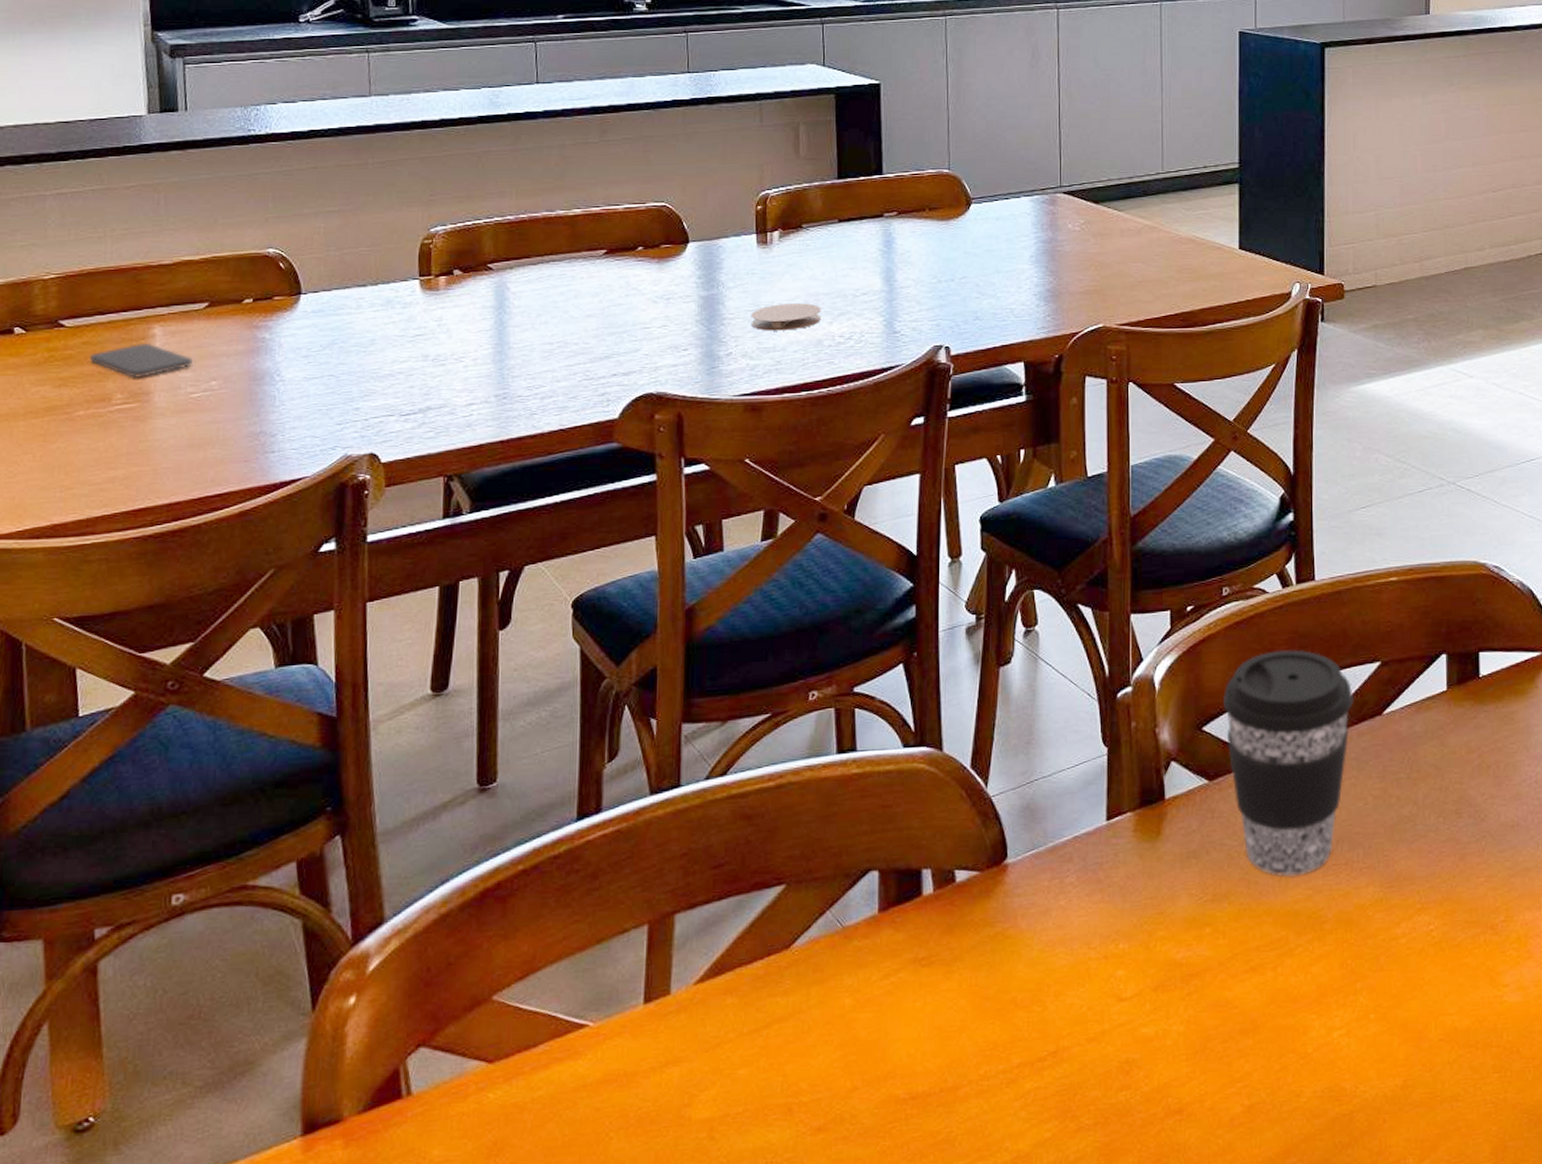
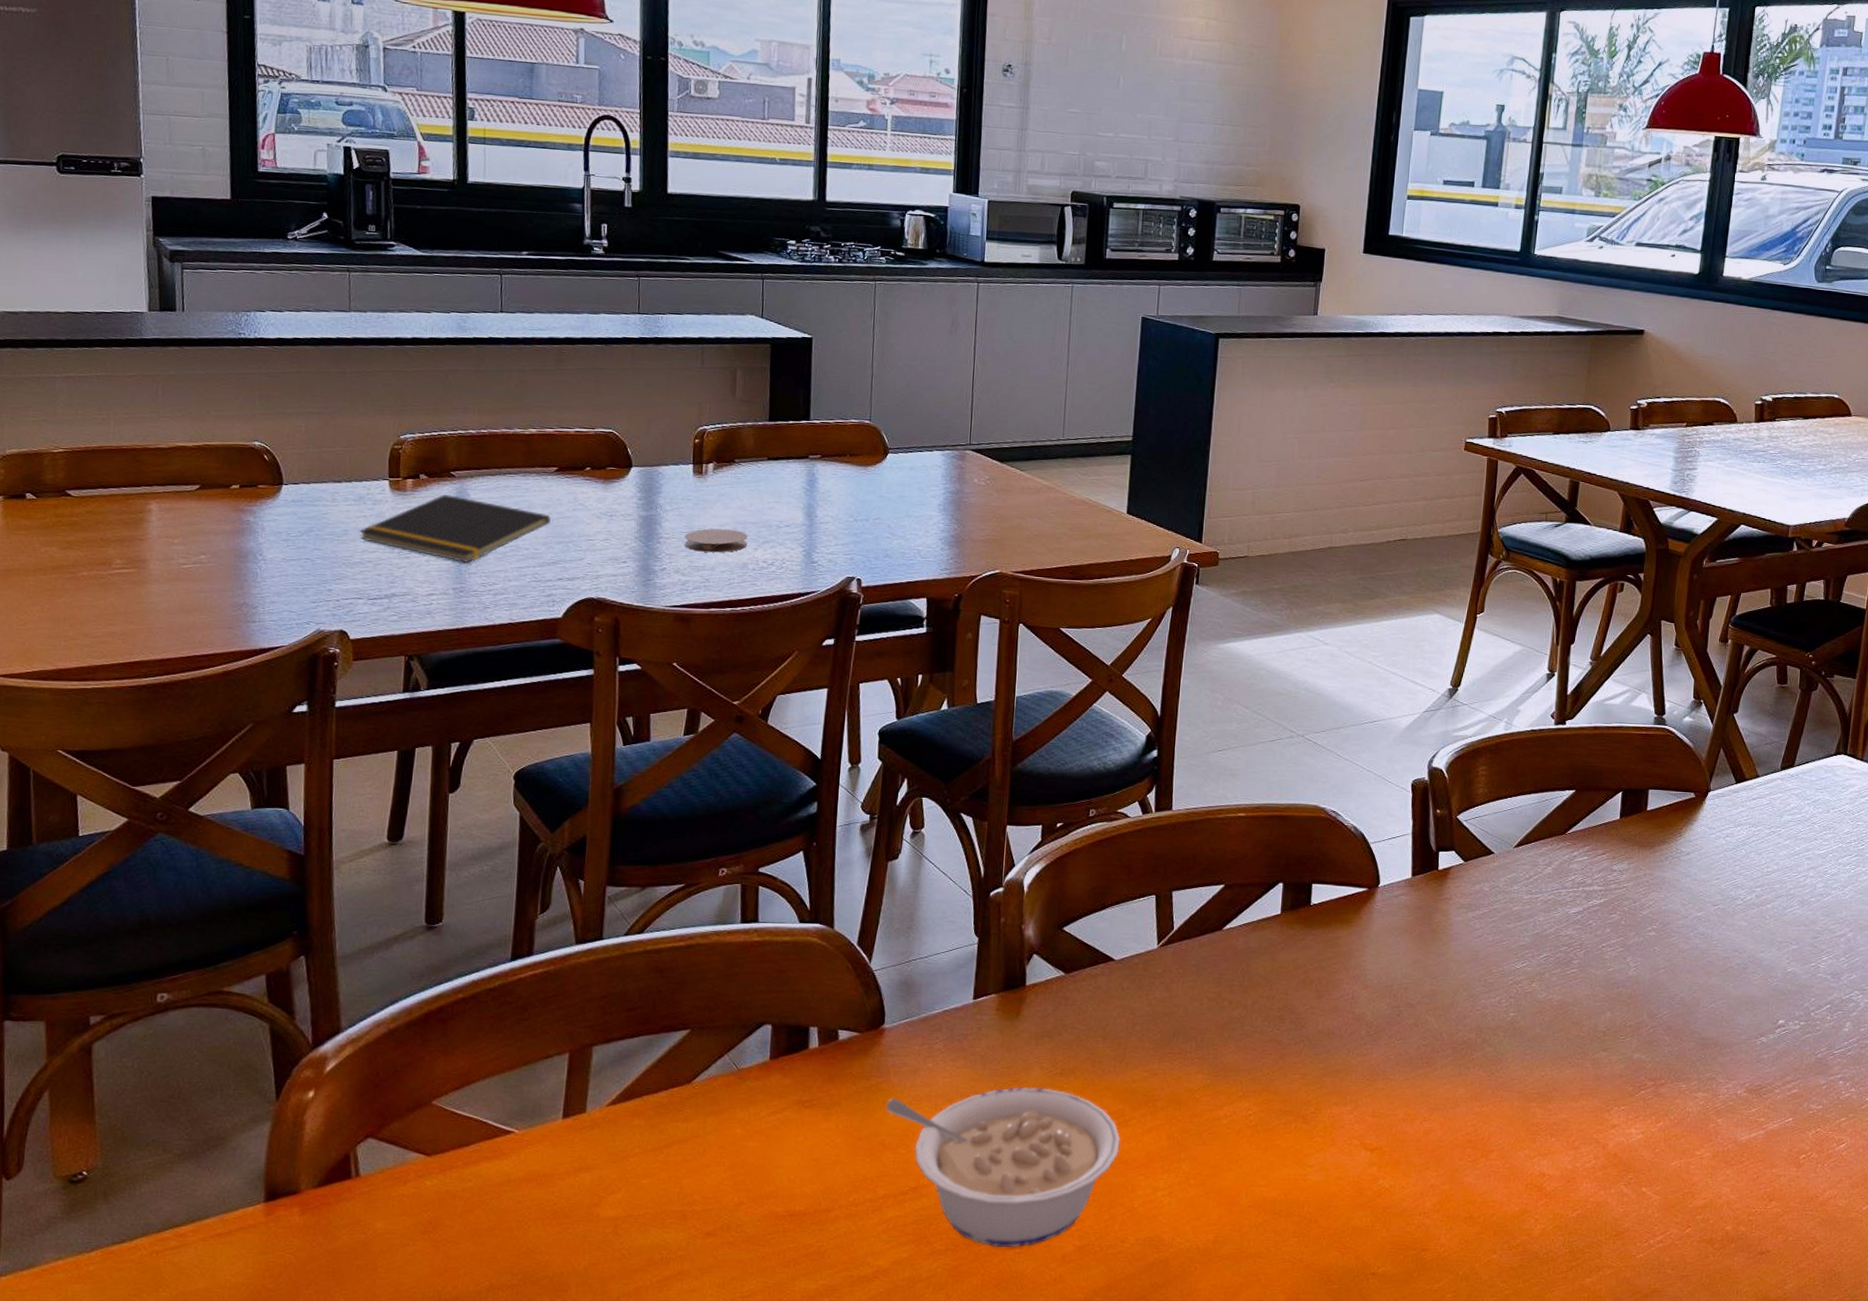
smartphone: present [90,342,192,378] -> none [93,516,184,547]
notepad: none [388,290,601,365] -> present [359,495,551,563]
legume: none [1015,918,1286,1116] -> present [886,1087,1121,1247]
coffee cup: present [1223,649,1355,876] -> none [1083,867,1199,1060]

